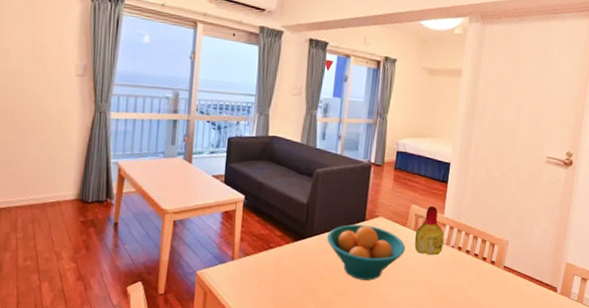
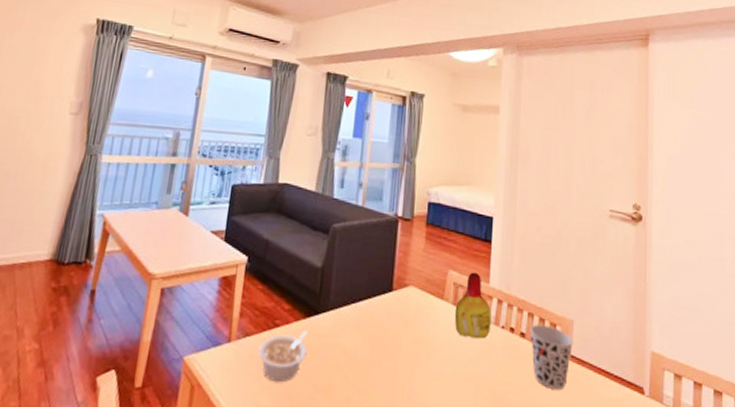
legume: none [257,251,296,289] -> present [258,331,308,383]
fruit bowl: present [327,224,405,280] -> none [346,295,443,373]
cup: none [474,244,507,290] -> present [530,324,573,390]

